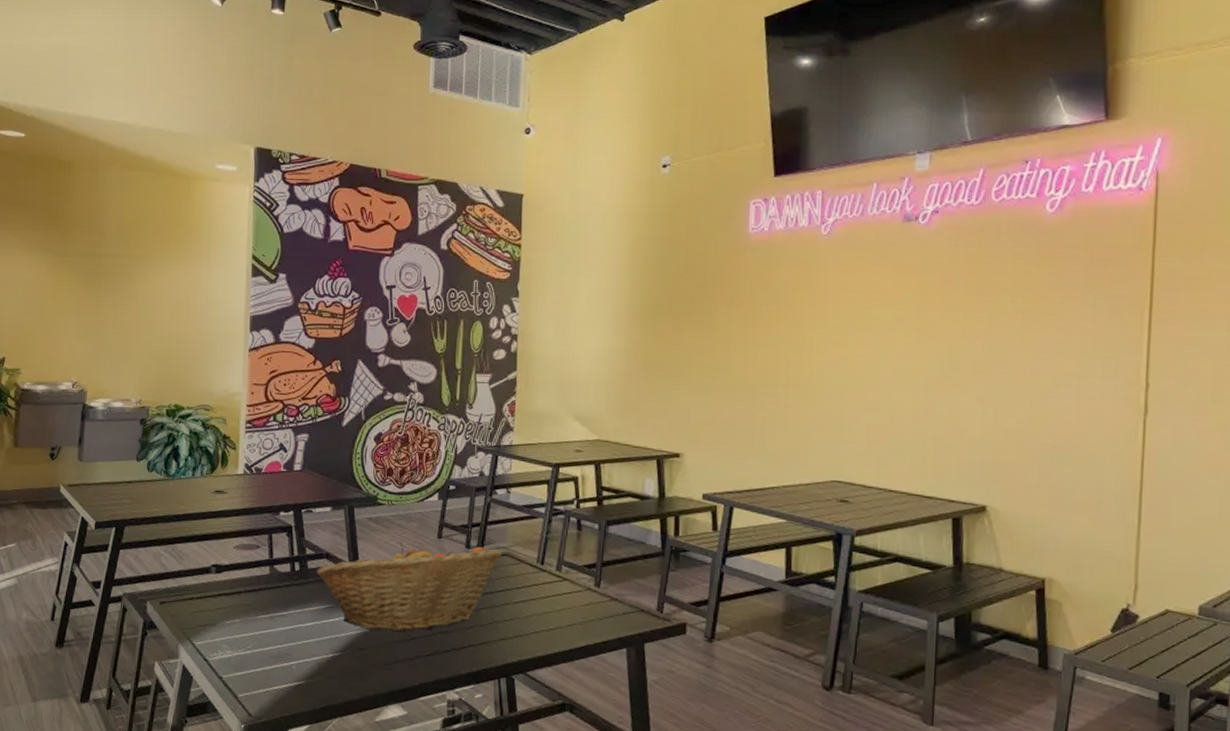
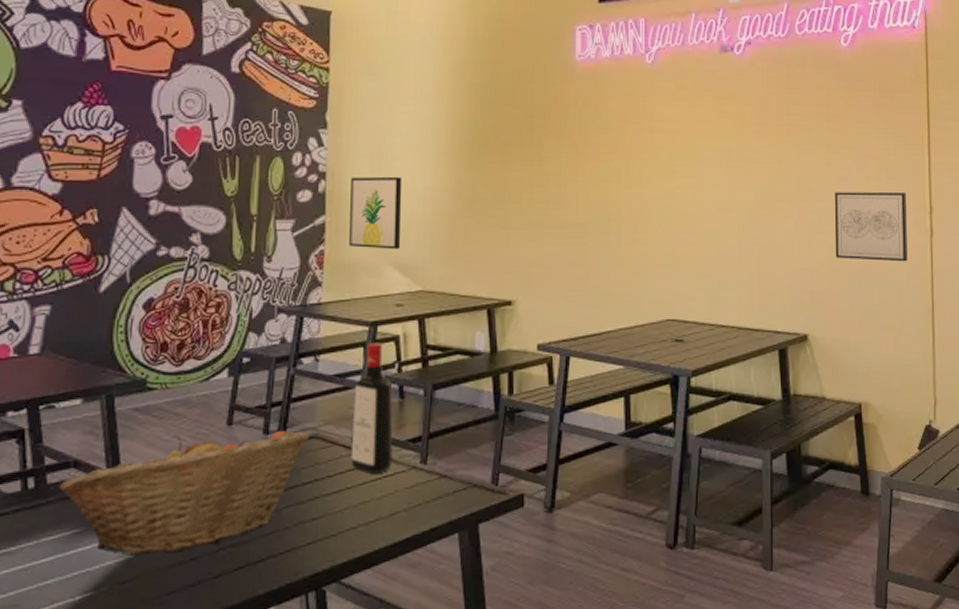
liquor bottle: none [535,481,572,591] -> present [351,342,393,474]
wall art: none [536,339,583,403] -> present [349,176,403,250]
wall art: none [1024,364,1116,440] -> present [834,192,908,262]

